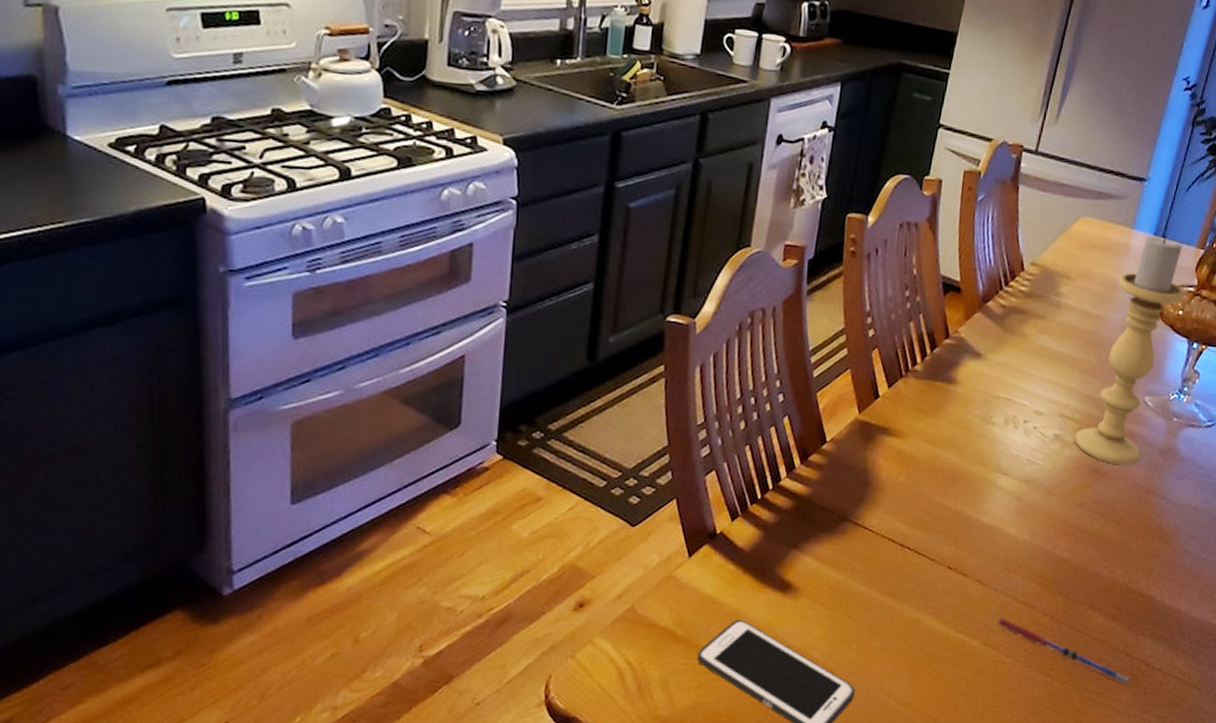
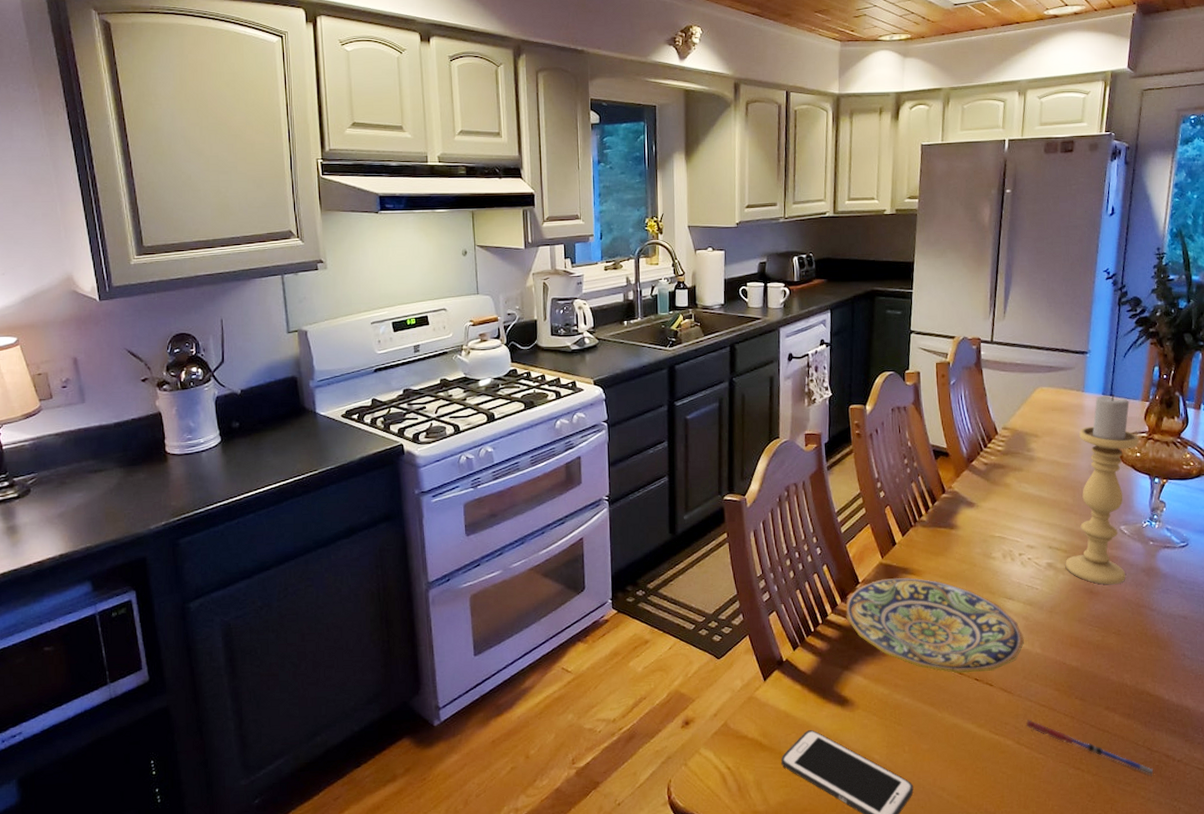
plate: none [803,439,1012,560] -> present [846,577,1024,674]

